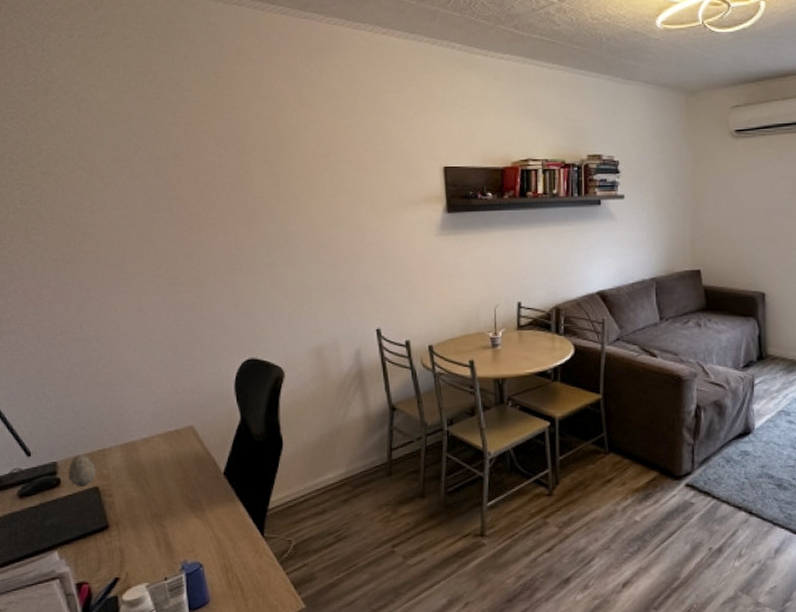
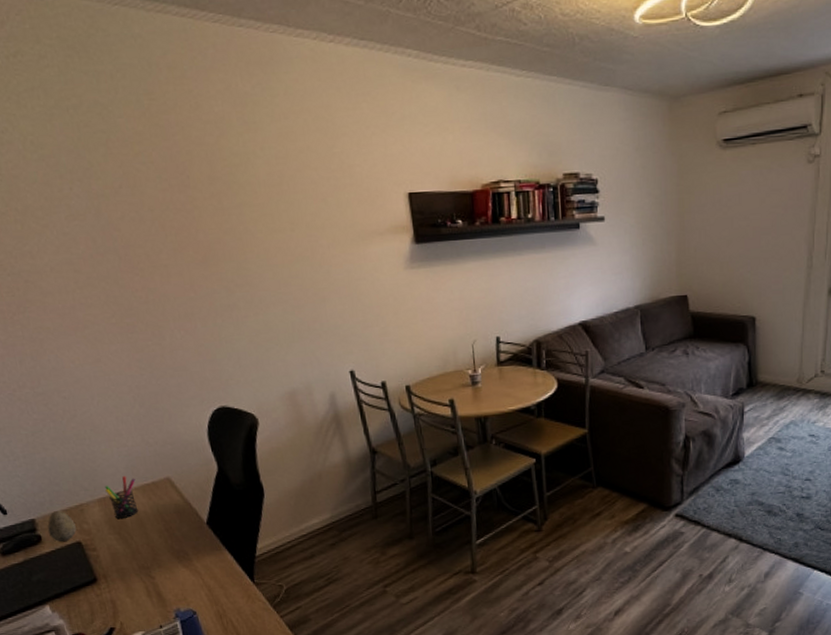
pen holder: none [129,423,160,465] -> present [105,476,139,518]

